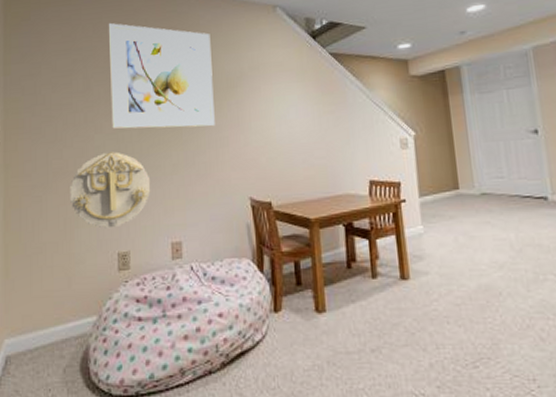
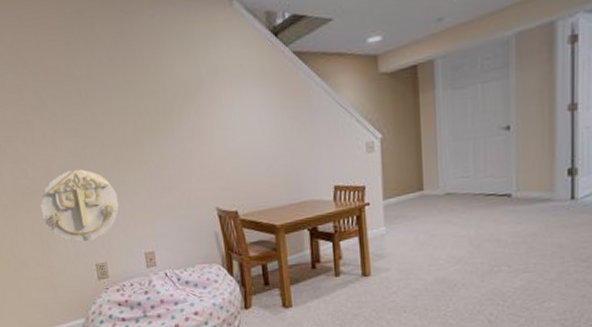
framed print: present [108,23,215,130] -> none [51,29,176,146]

